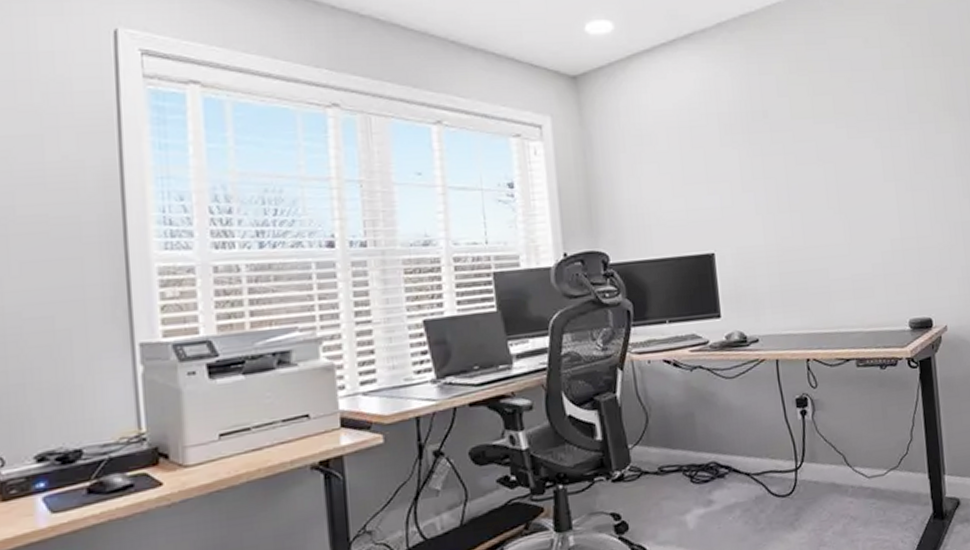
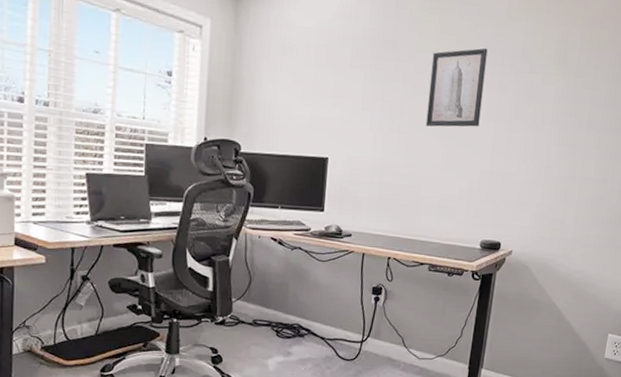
wall art: none [810,103,878,199] -> present [425,48,488,127]

